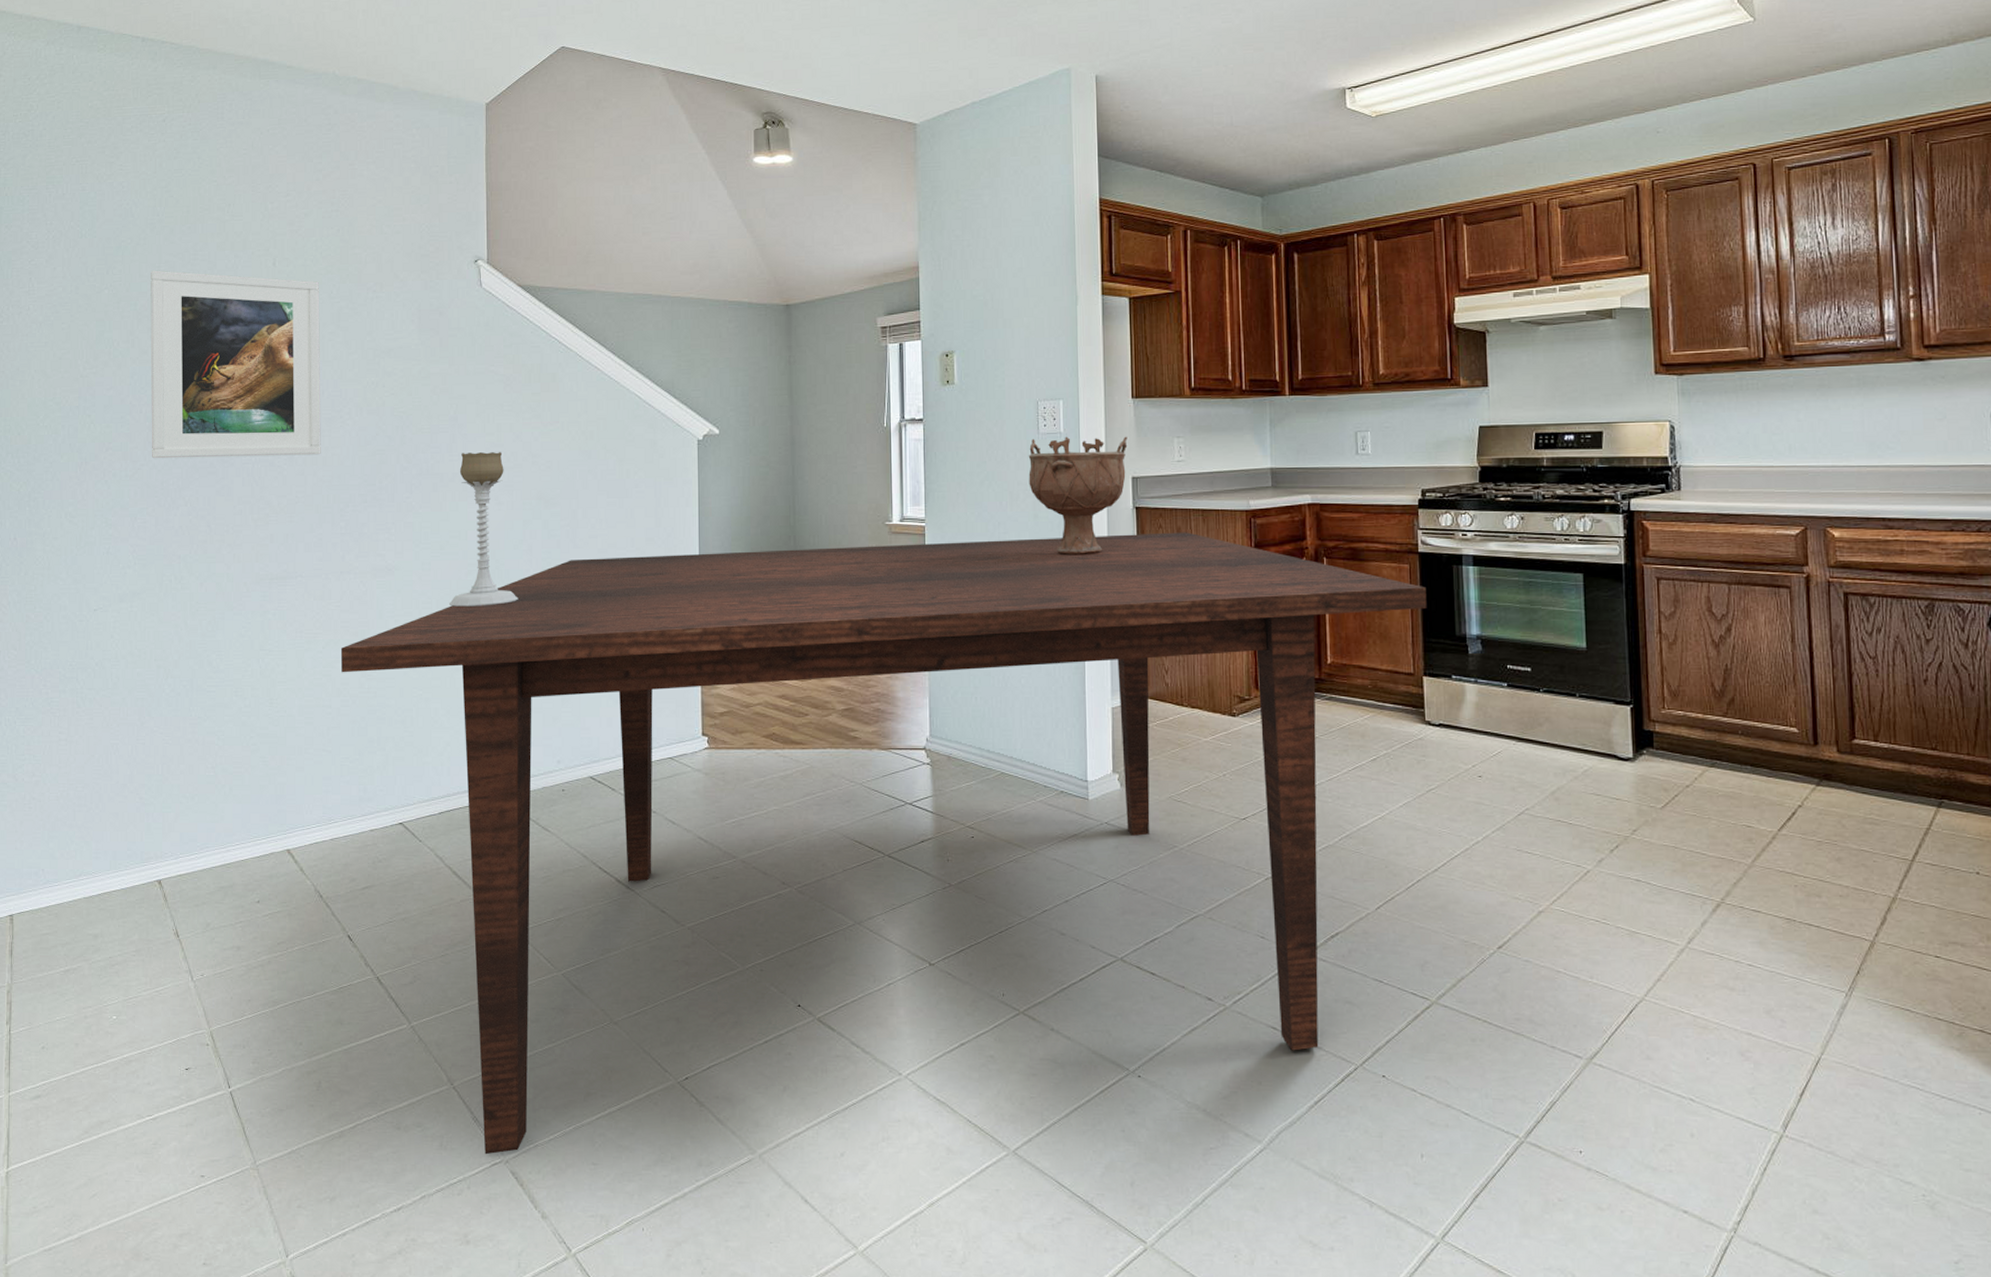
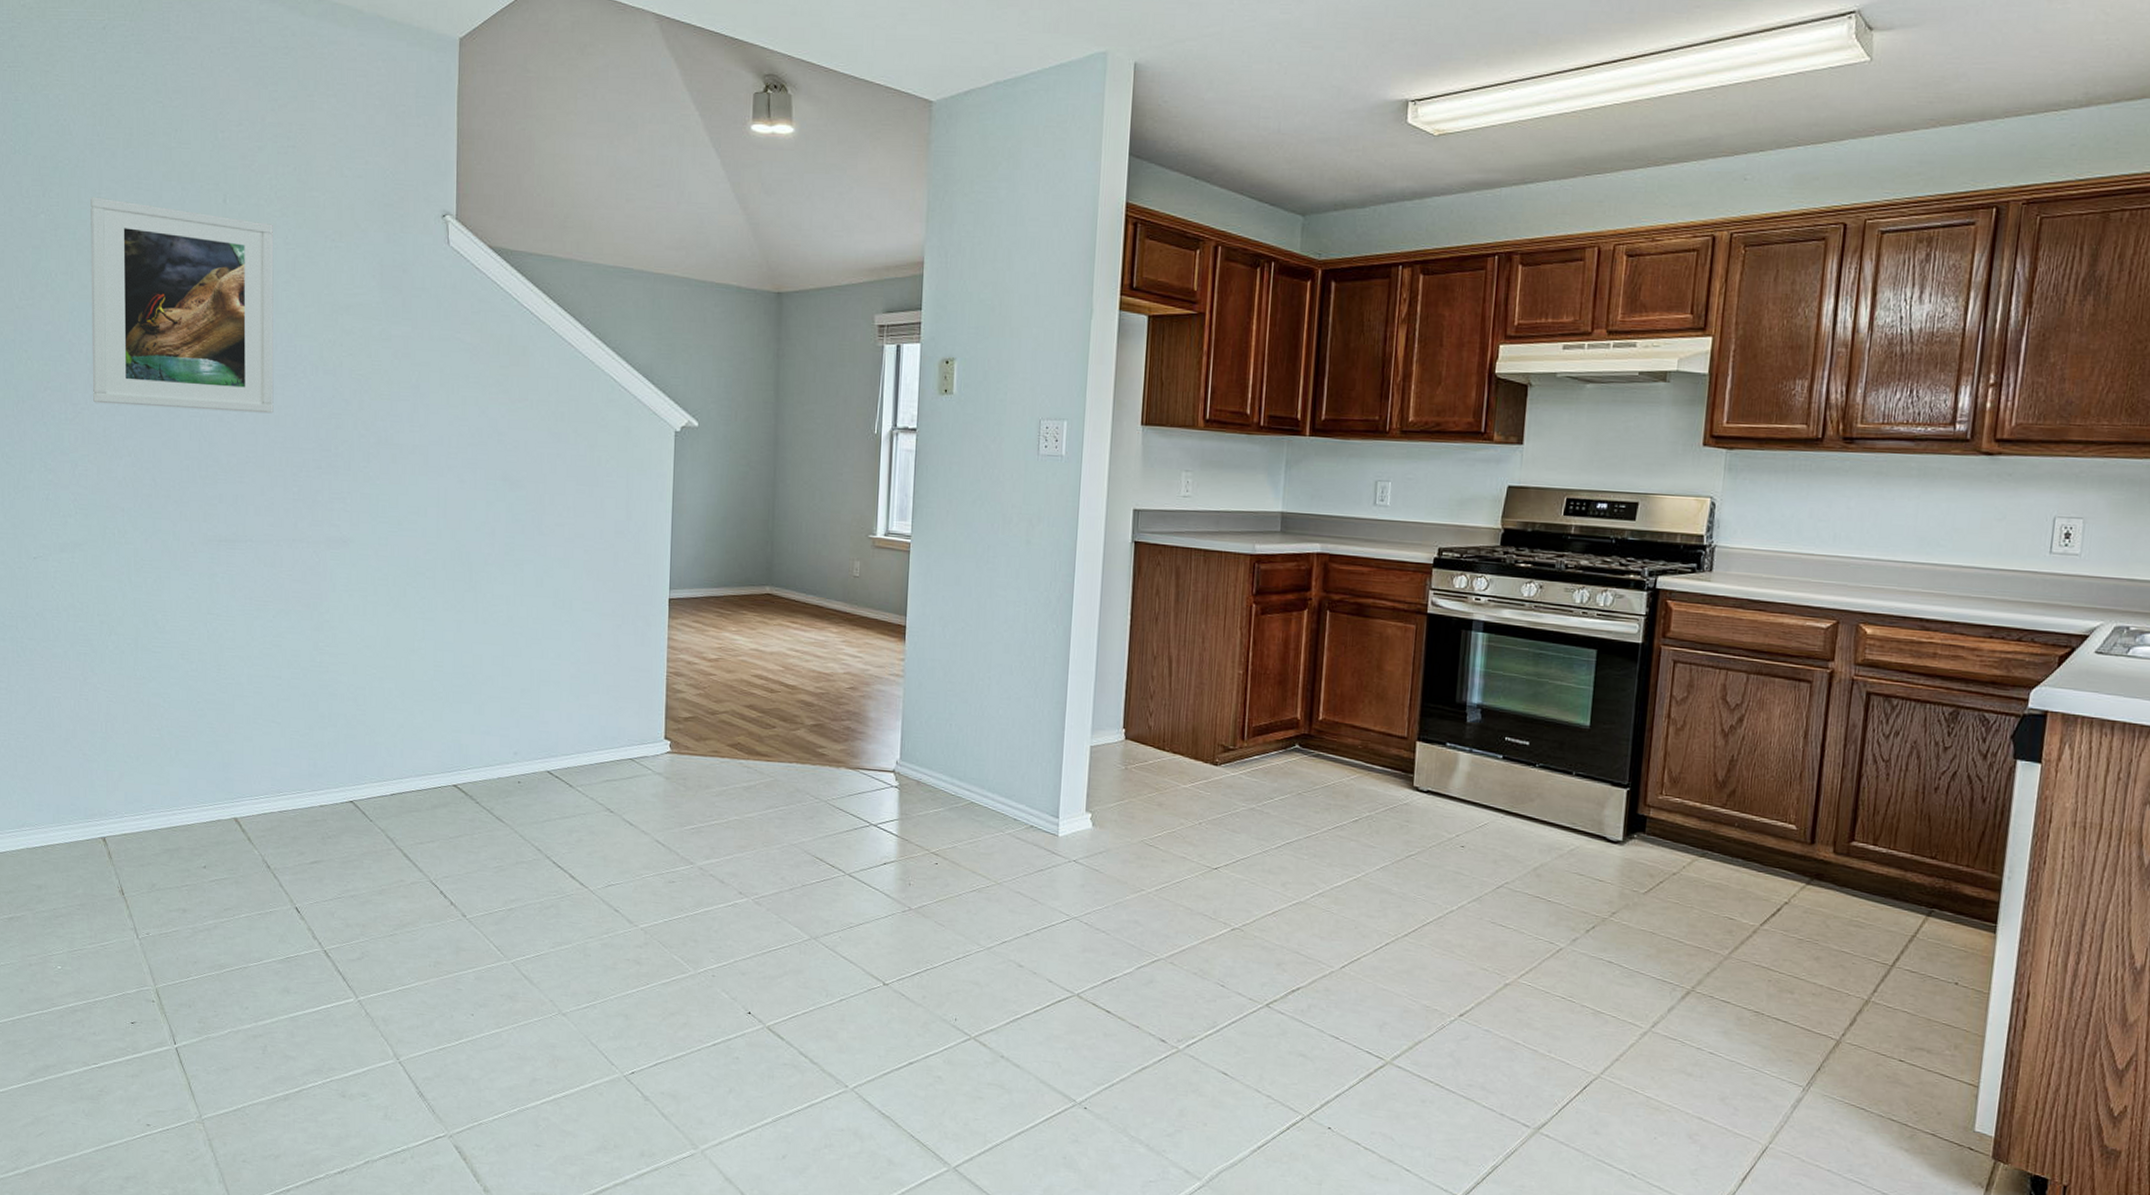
table: present [340,532,1427,1155] -> none [291,547,1431,1128]
candle holder: present [449,452,519,607] -> none [406,424,479,588]
decorative bowl: present [1028,436,1128,556] -> none [1023,459,1133,587]

